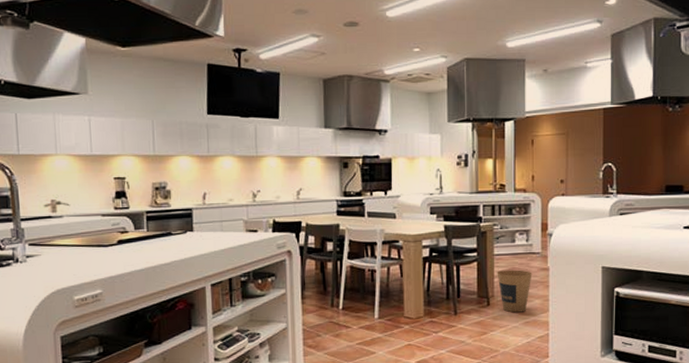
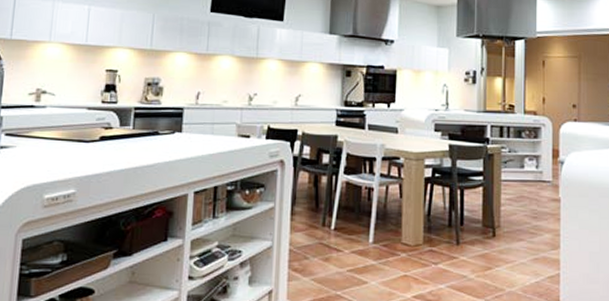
trash can: present [497,269,532,313] -> none [504,198,542,247]

